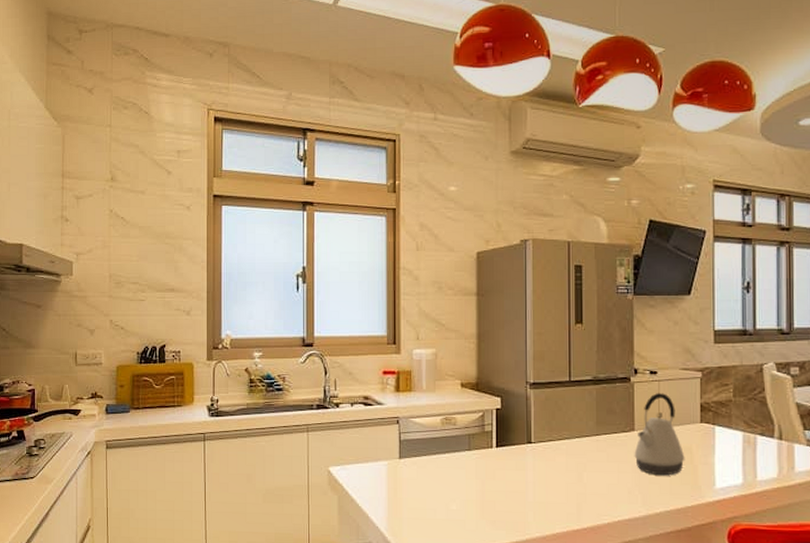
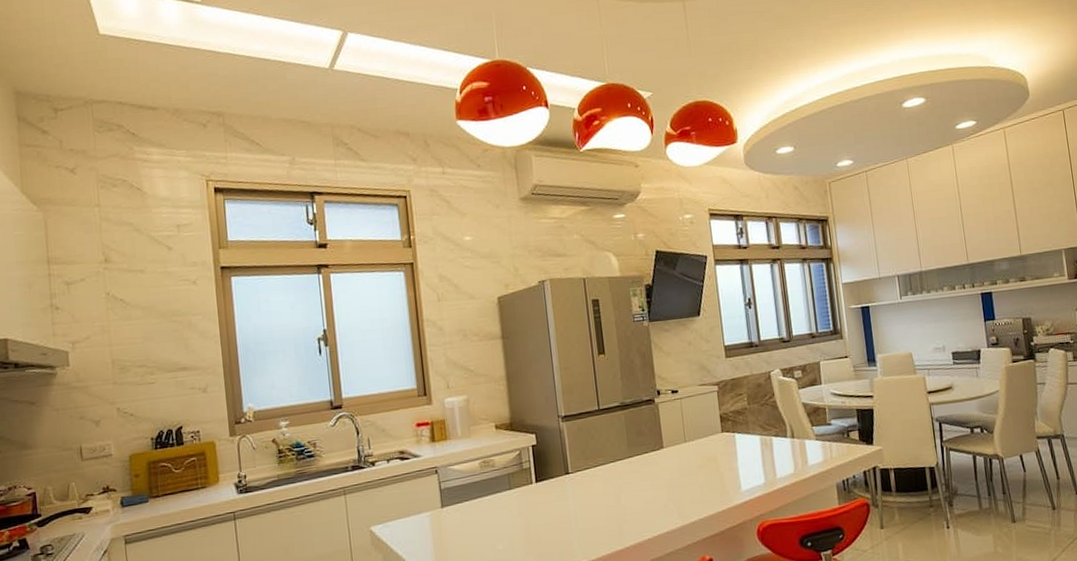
kettle: present [634,393,685,476] -> none [665,409,712,487]

